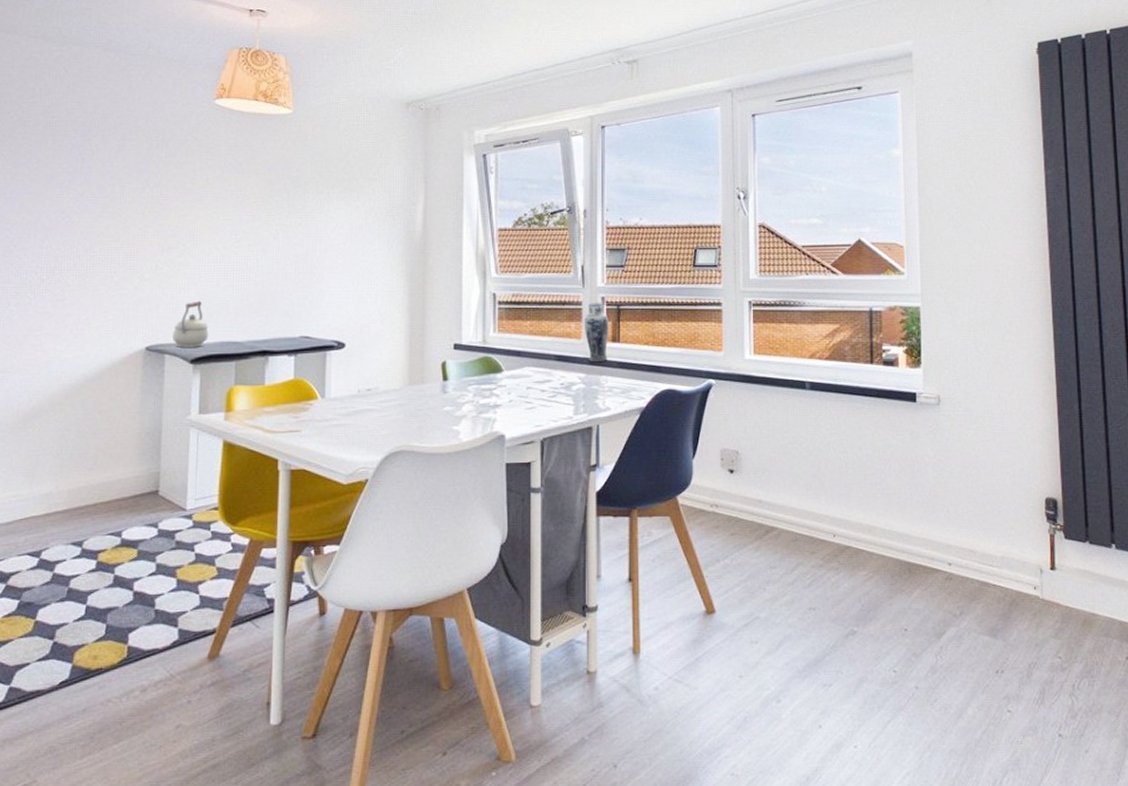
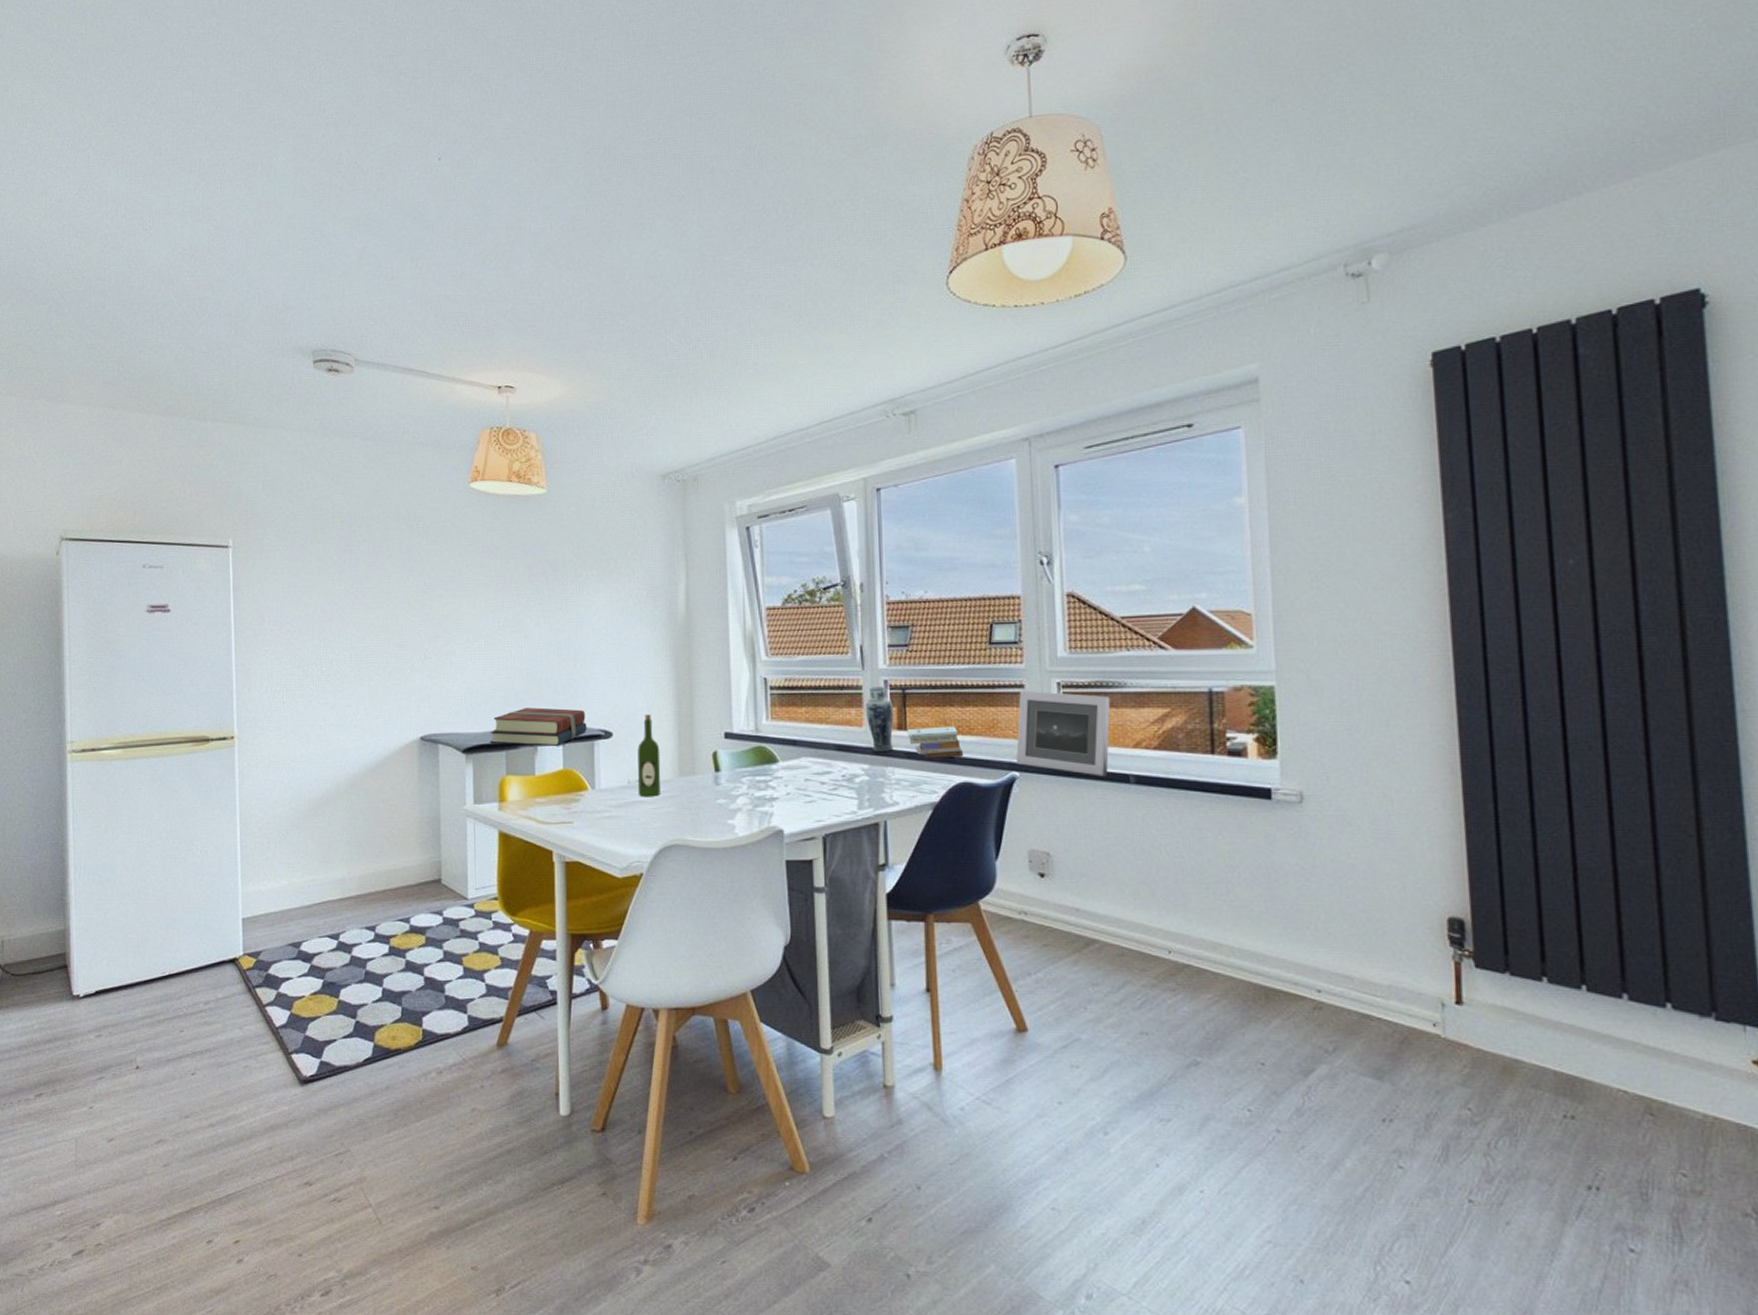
kettle: present [171,300,209,348] -> none [443,689,478,737]
books: none [220,319,320,357] -> present [490,707,587,746]
wine bottle: none [367,326,391,406] -> present [637,714,661,797]
books: none [620,339,668,368] -> present [907,726,963,759]
picture frame: none [713,308,792,383] -> present [1016,690,1111,777]

